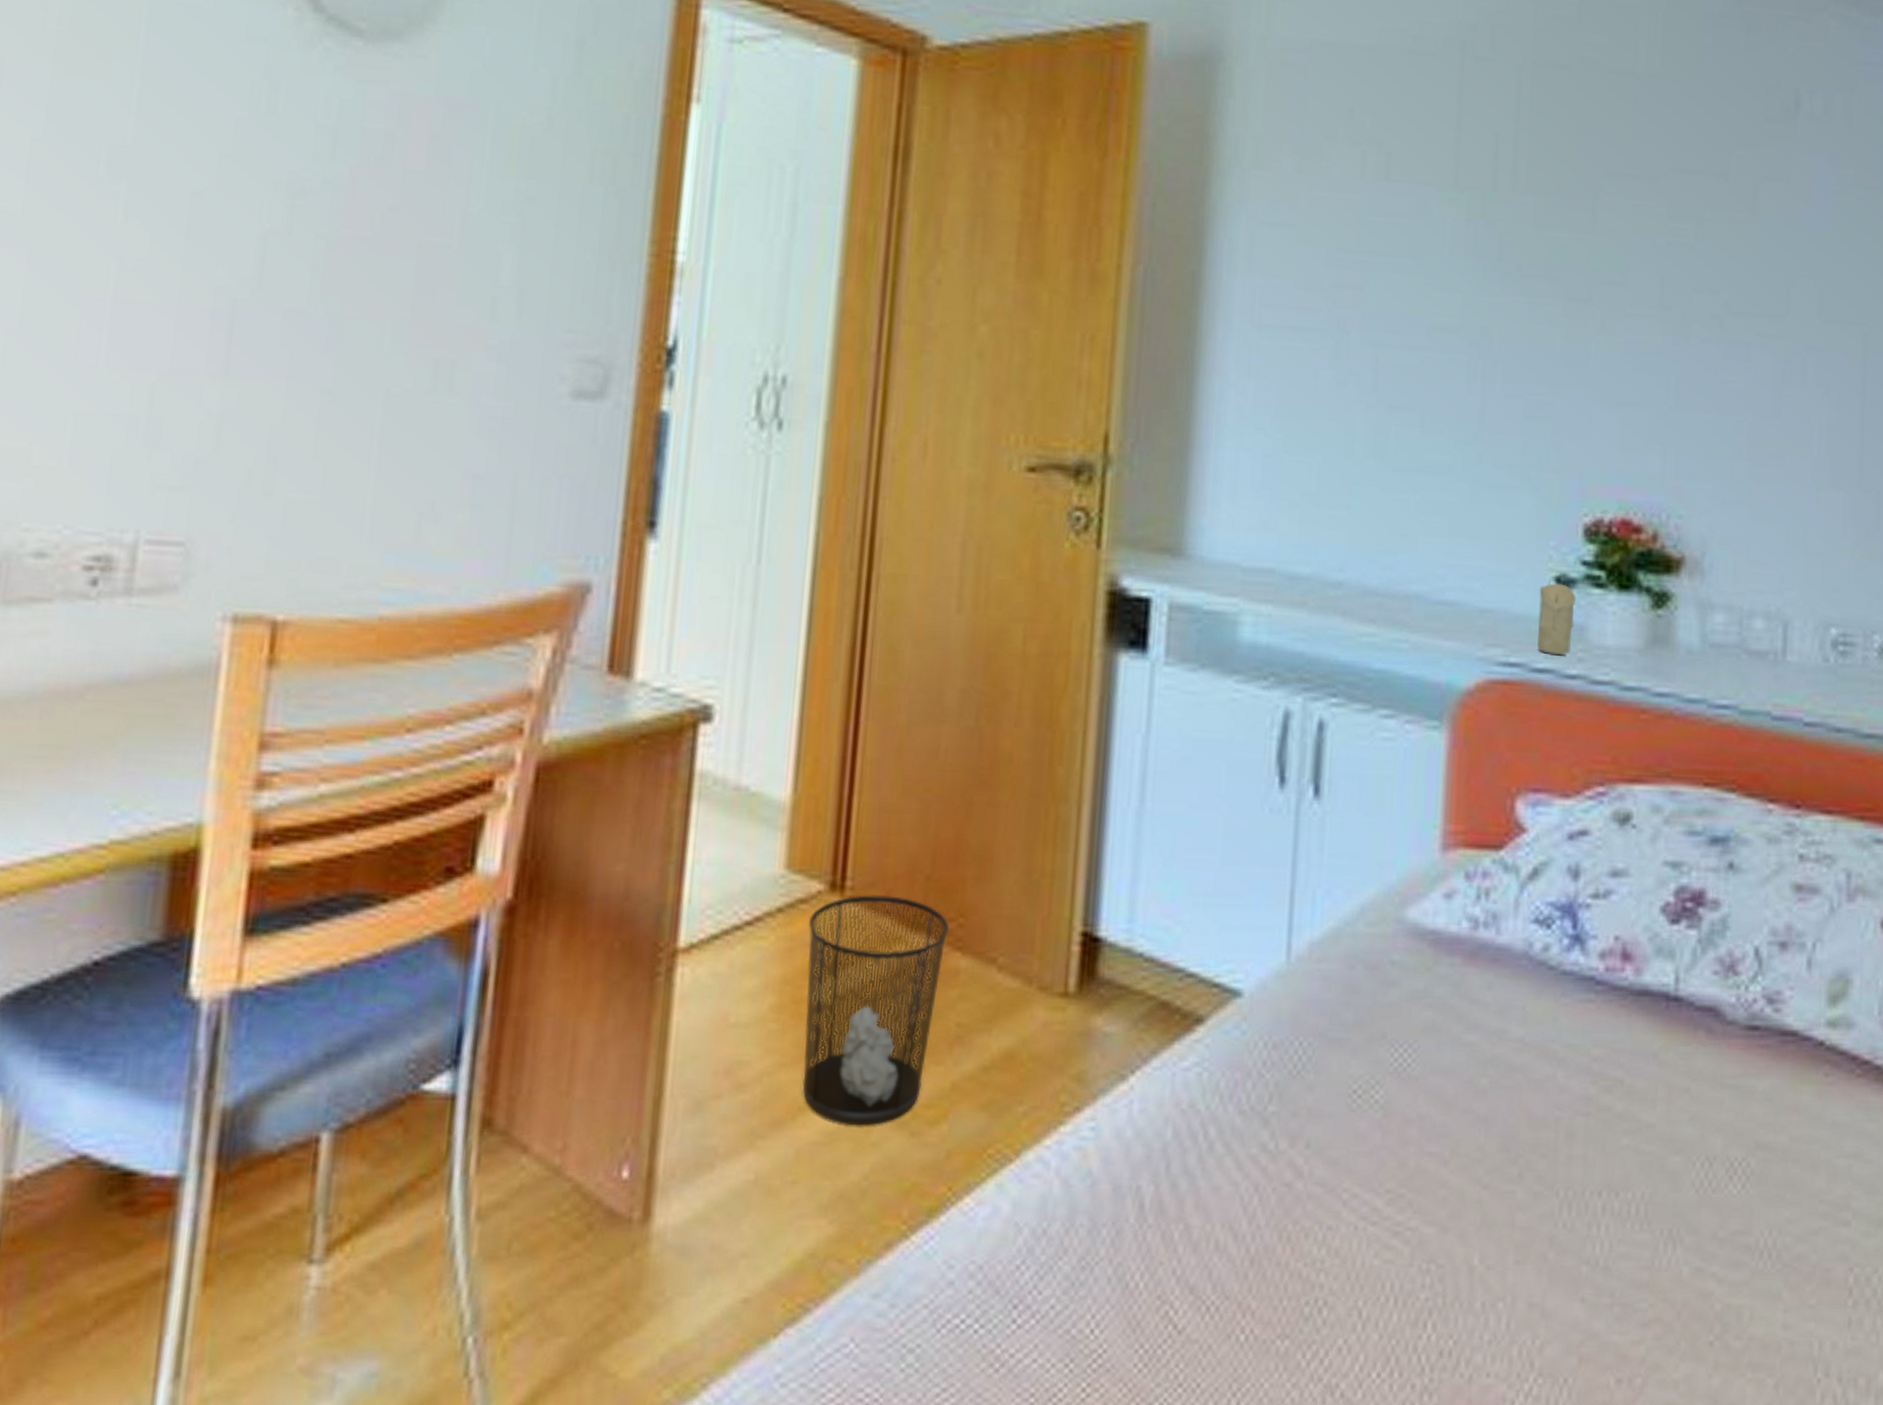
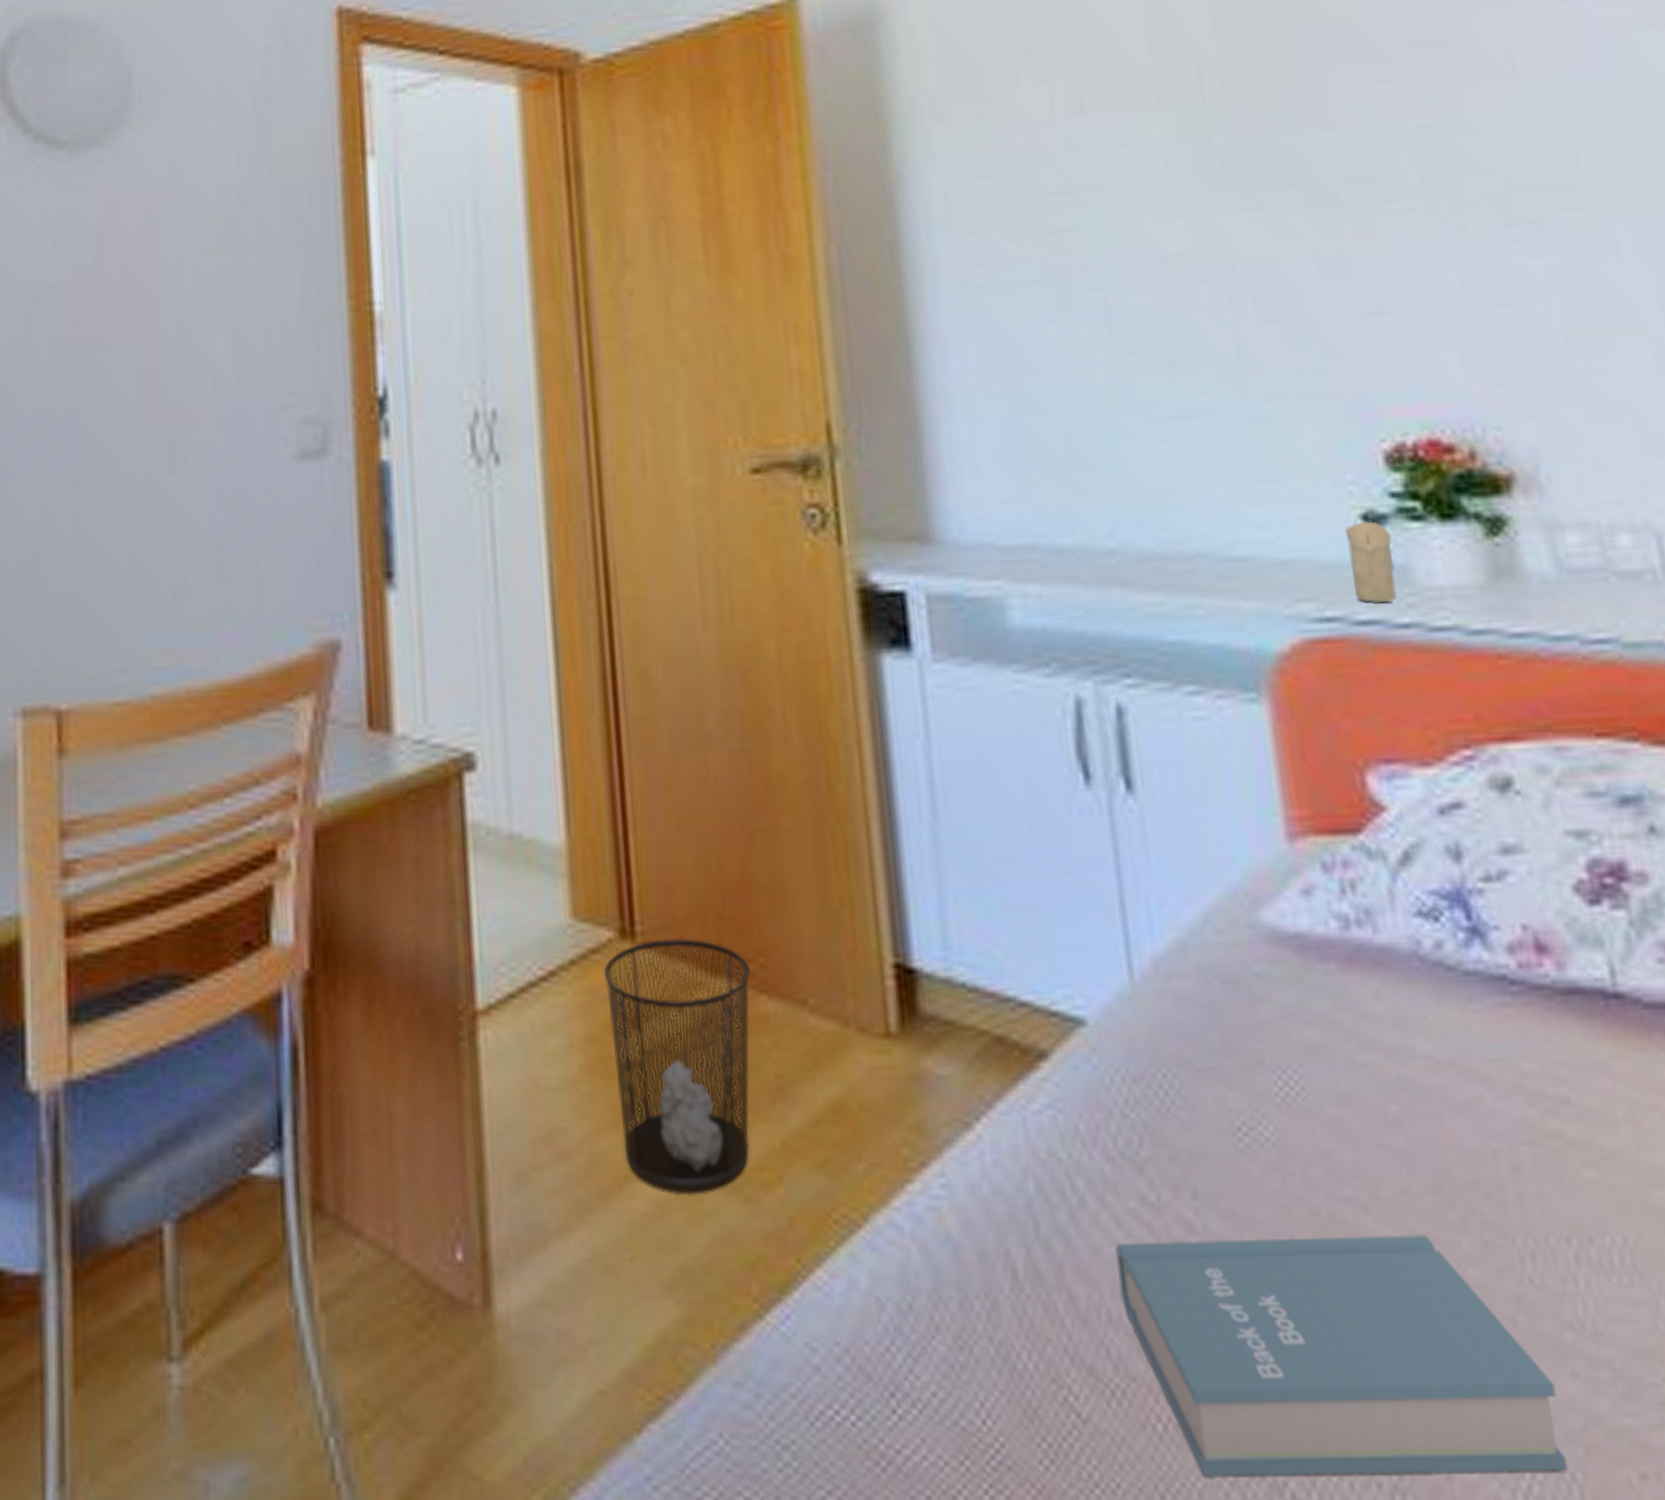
book: none [1229,1183,1566,1378] -> present [1115,1235,1568,1476]

